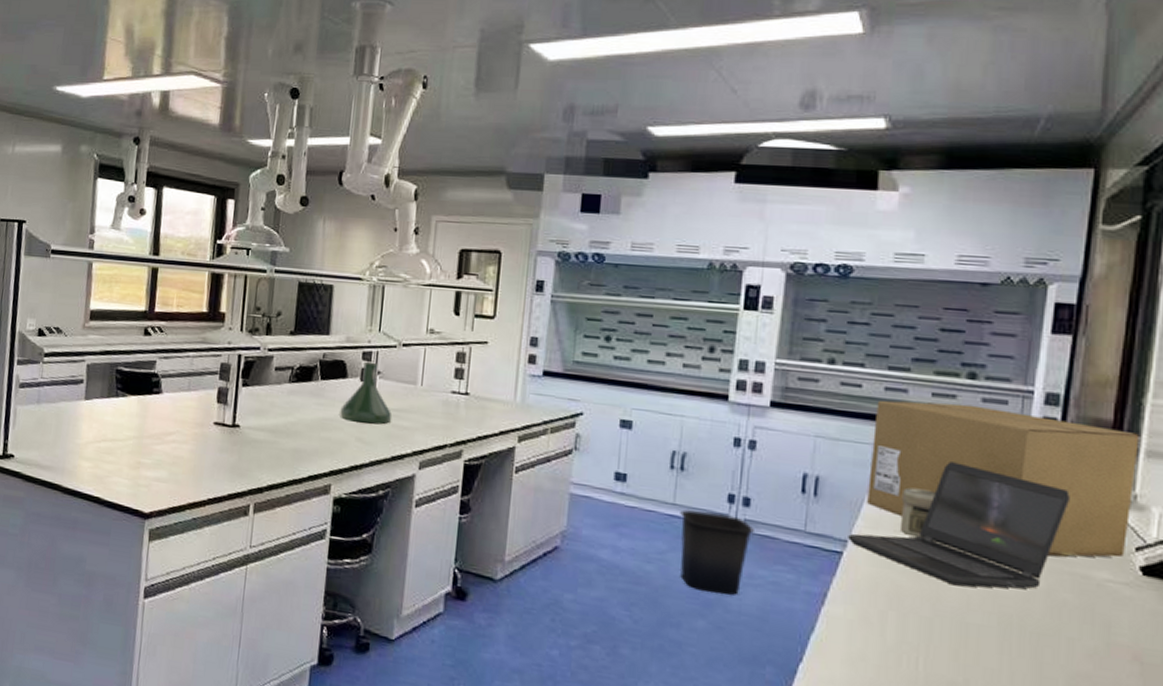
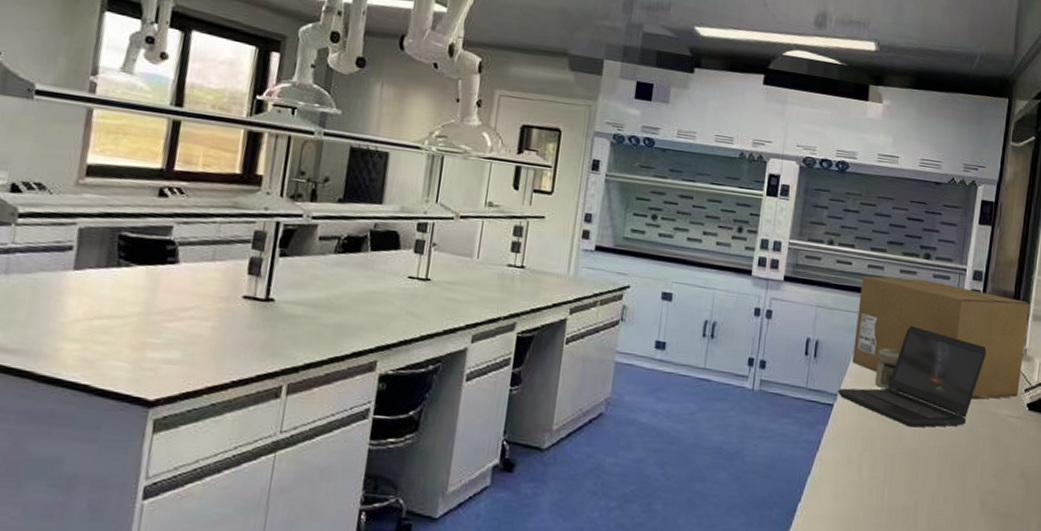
flask: present [340,361,393,425] -> none [390,233,447,298]
waste bin: present [680,510,754,595] -> none [707,373,768,448]

